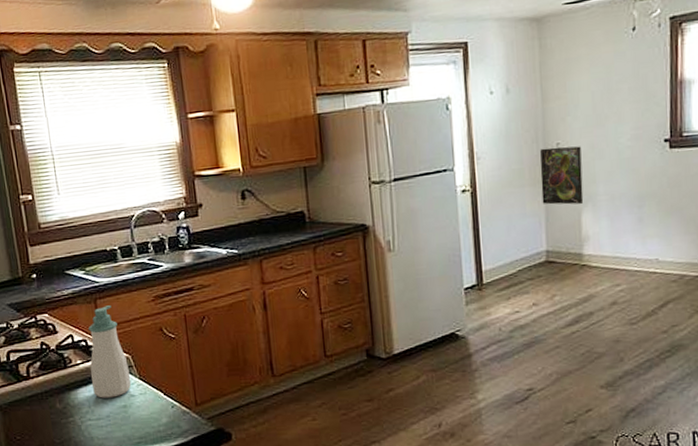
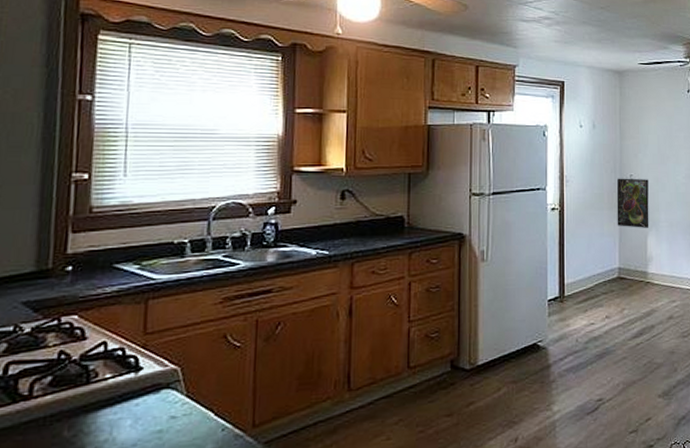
soap bottle: present [88,305,132,398] -> none [120,307,175,422]

